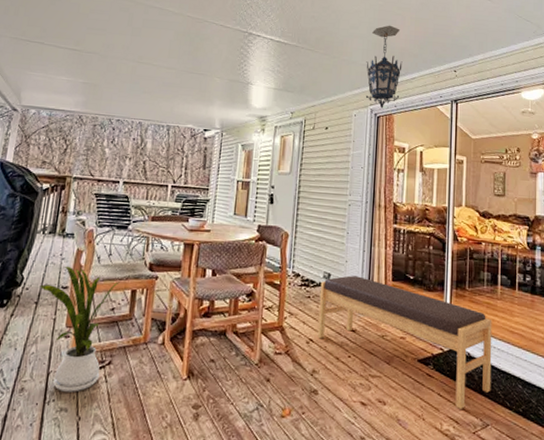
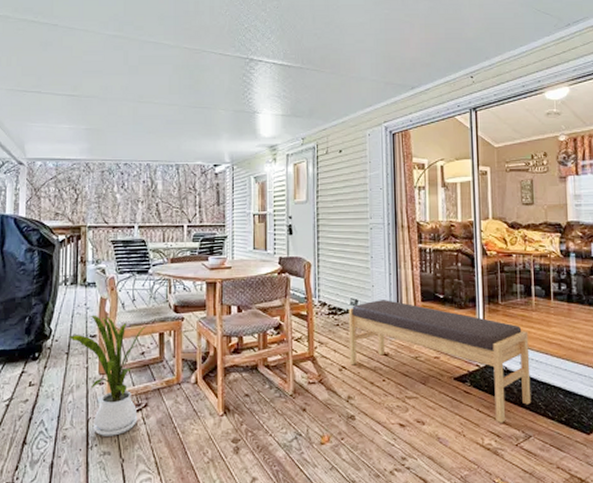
hanging lantern: present [365,25,403,108] -> none [376,34,415,125]

